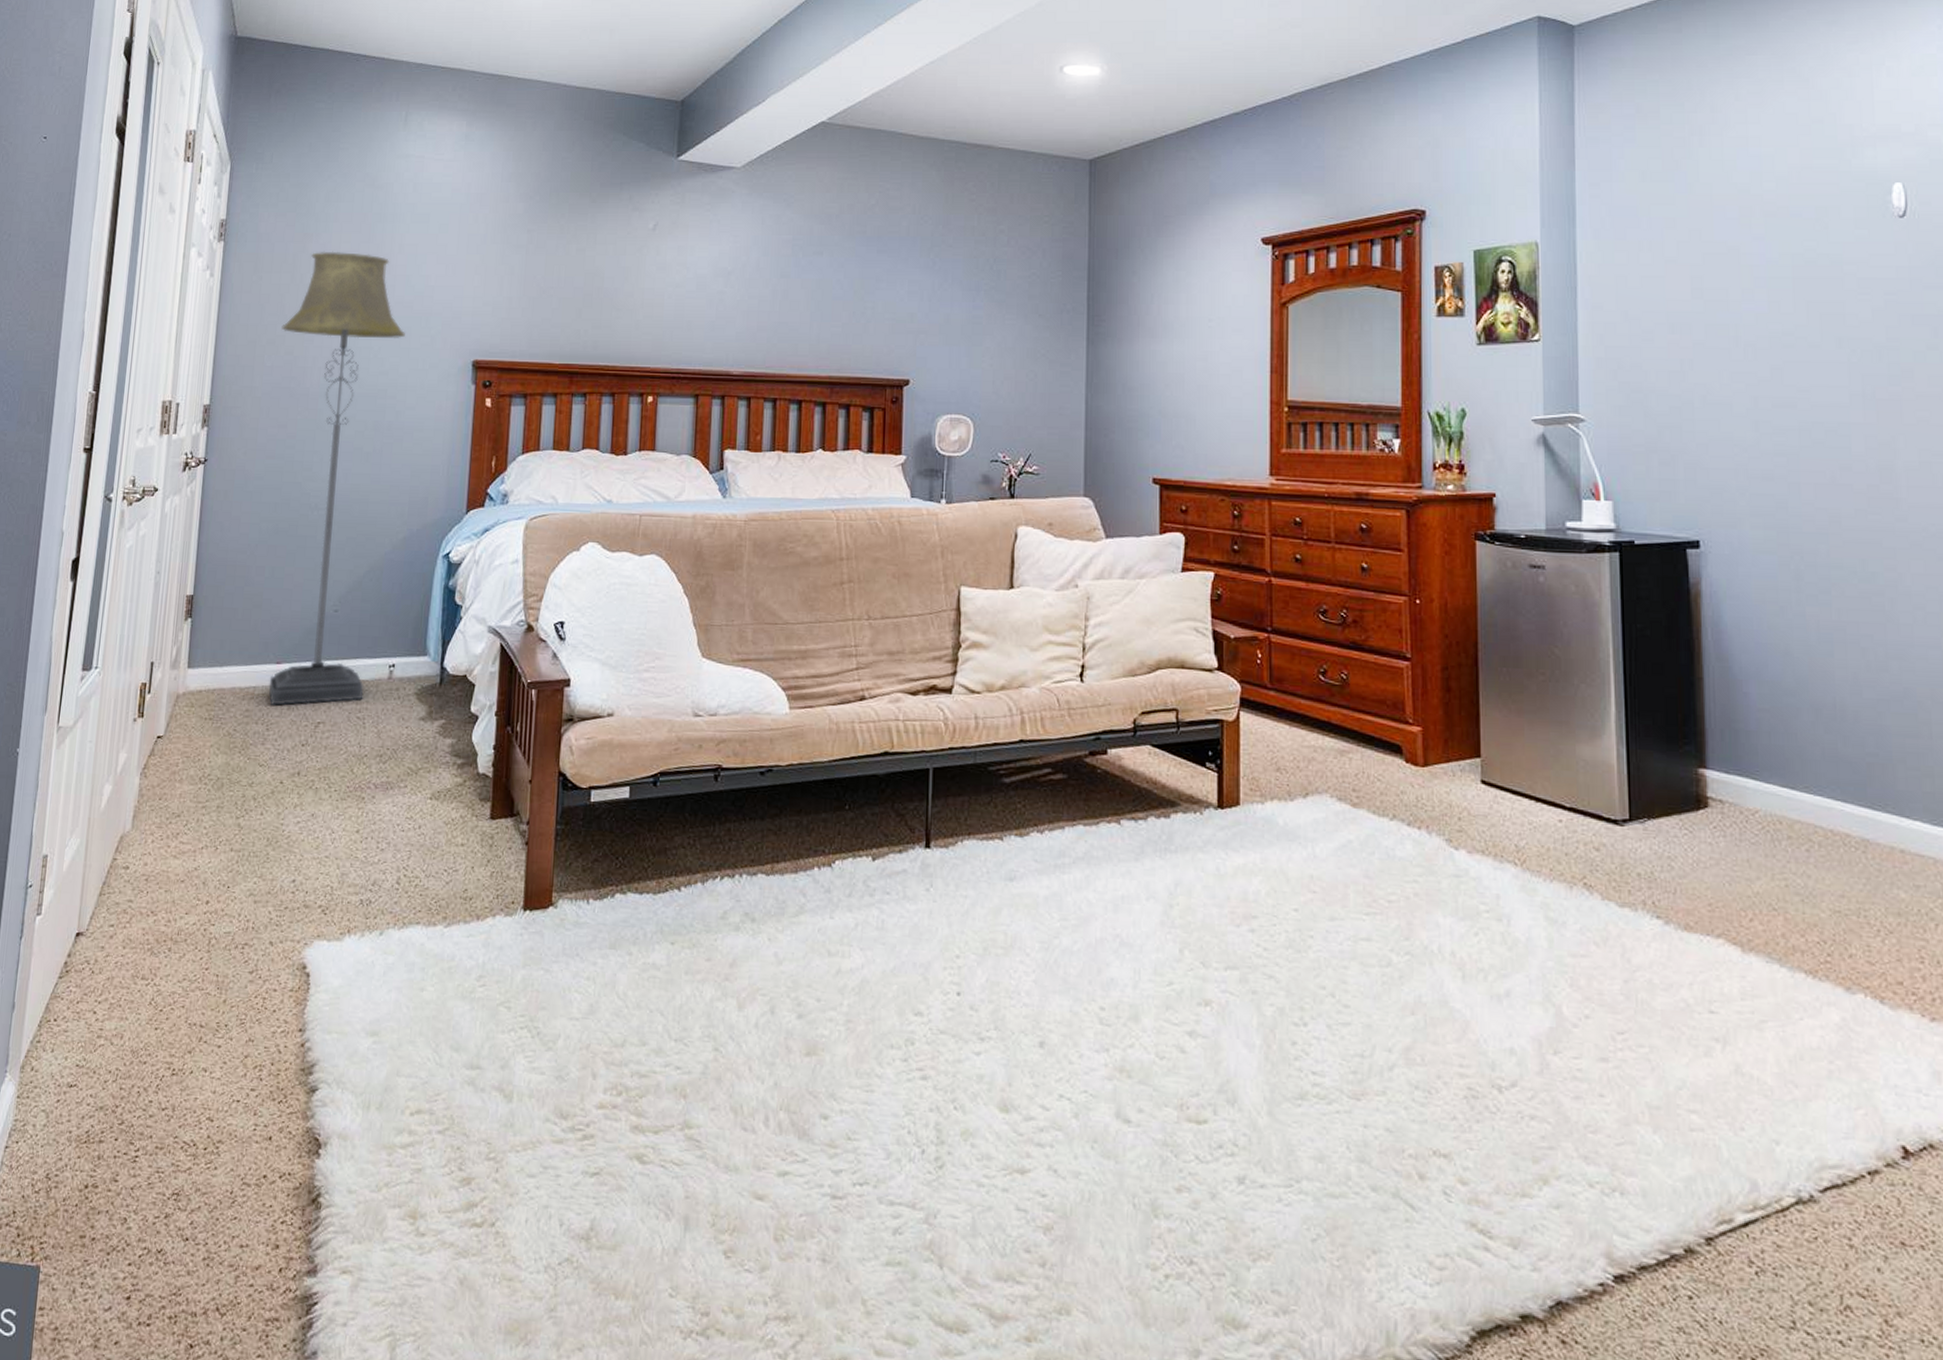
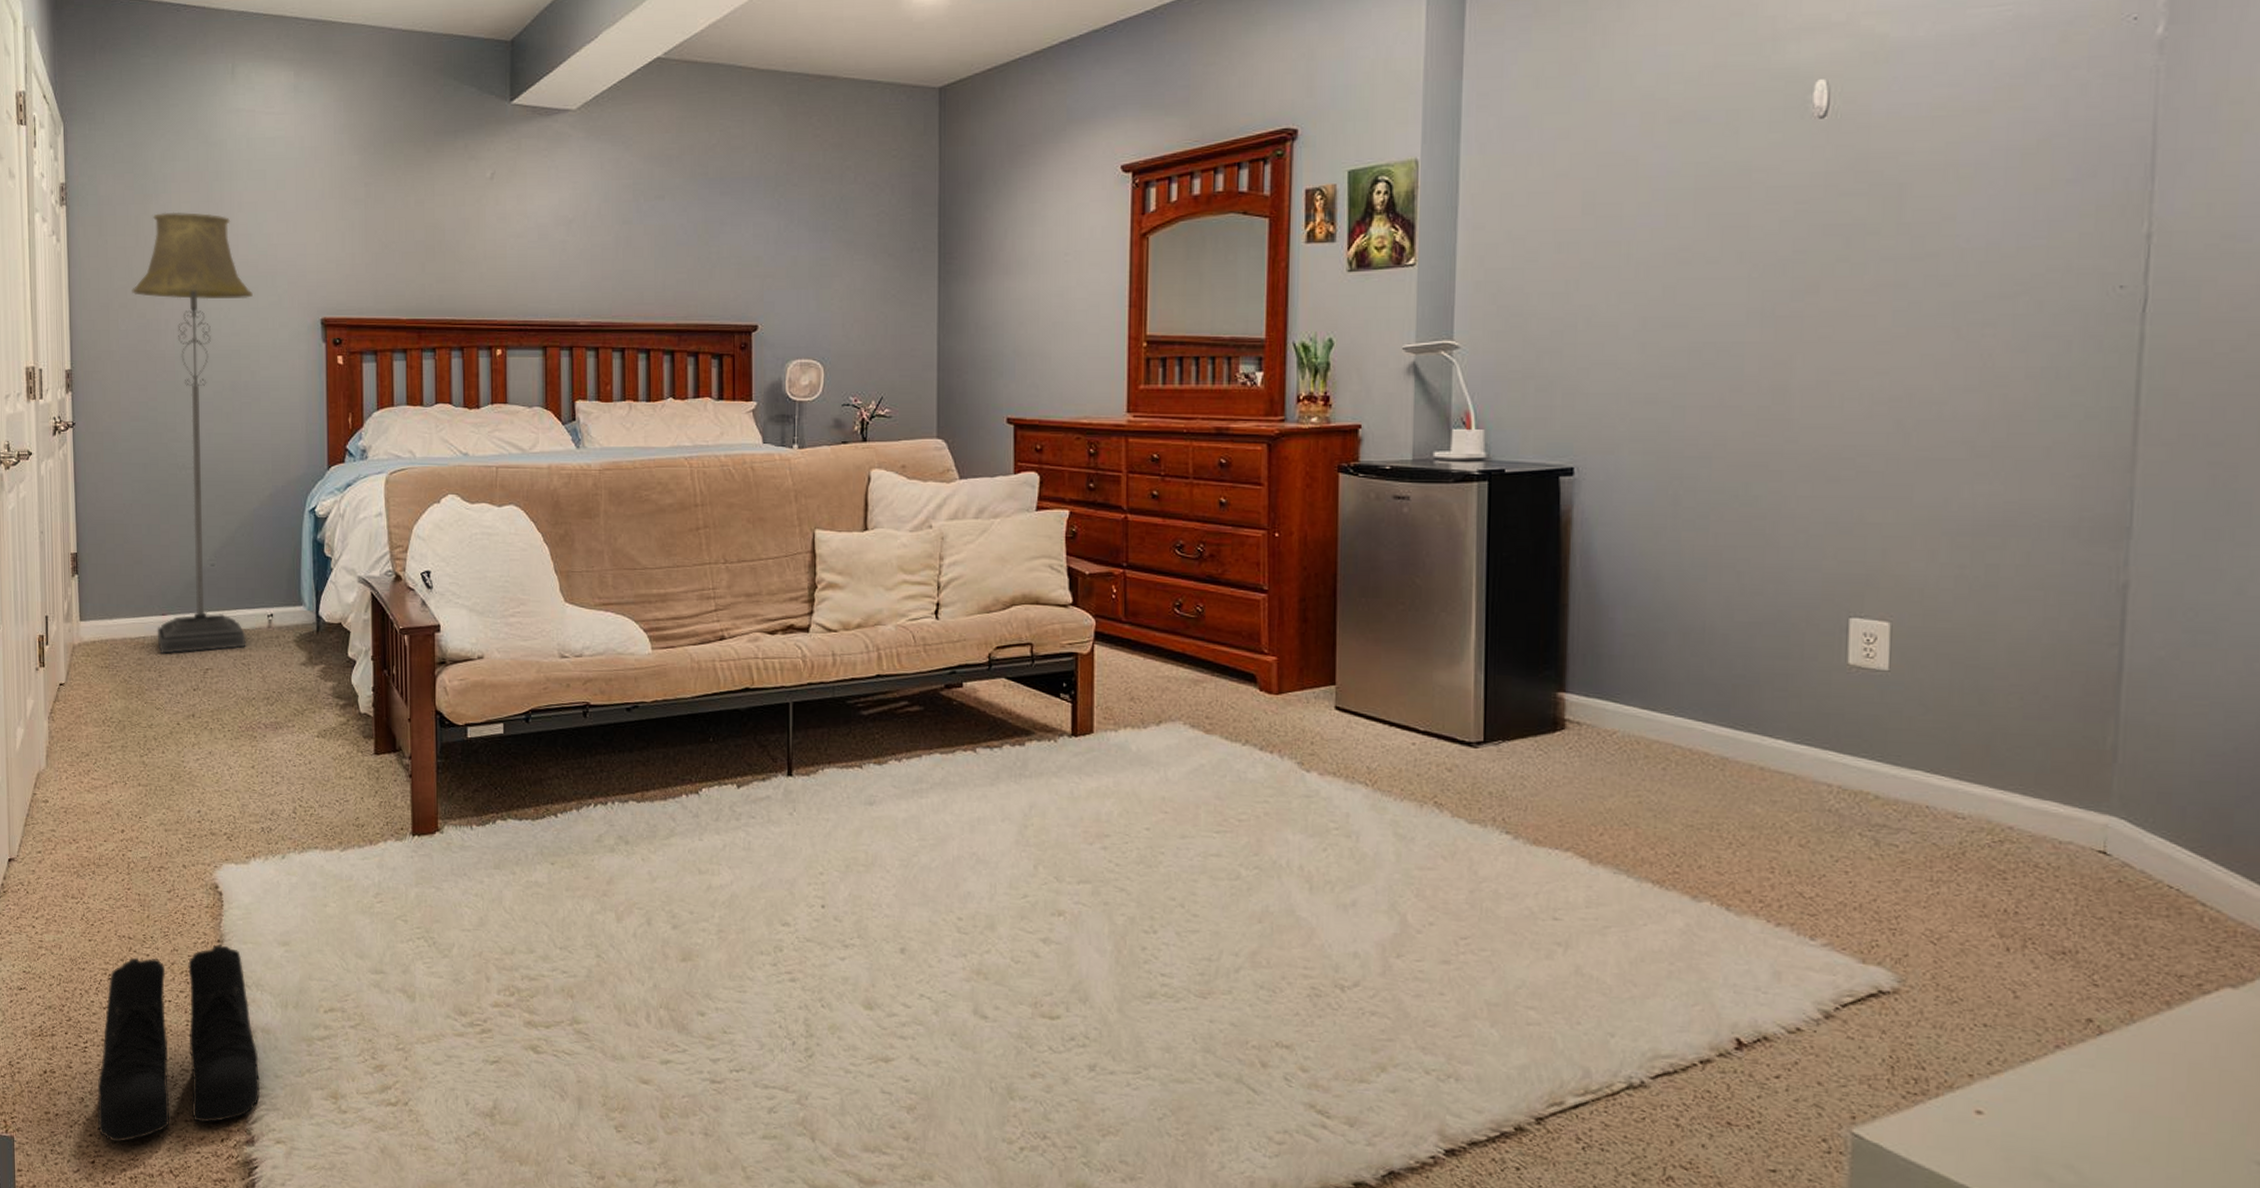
boots: none [139,1033,332,1273] -> present [97,943,261,1143]

